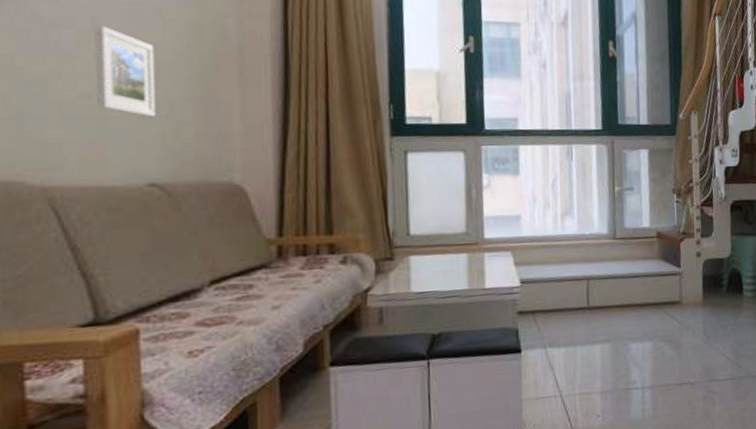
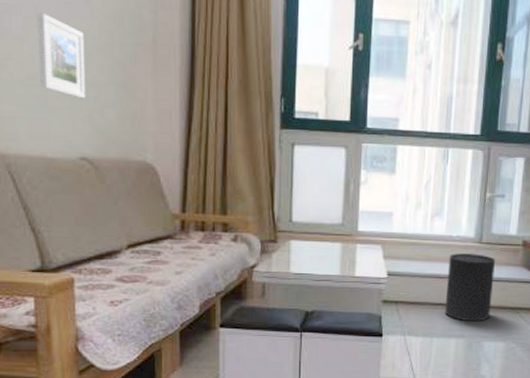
trash can: none [584,250,634,324] -> present [445,253,496,322]

